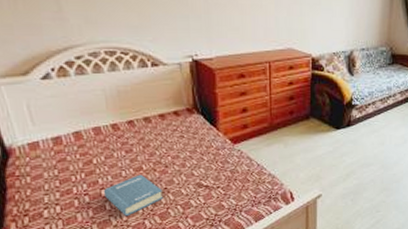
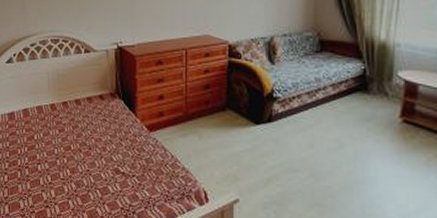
book: present [103,174,163,217] -> none [39,153,85,194]

